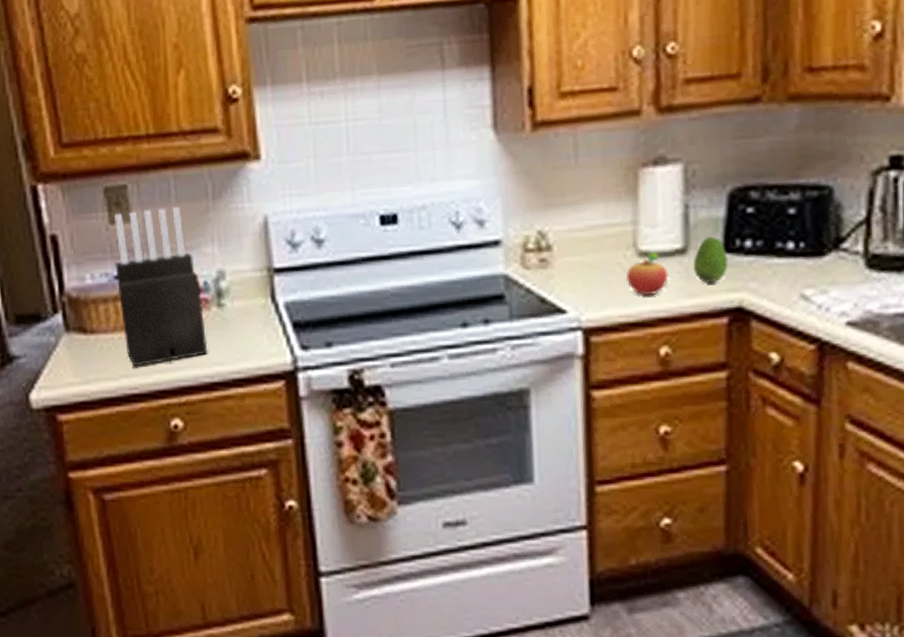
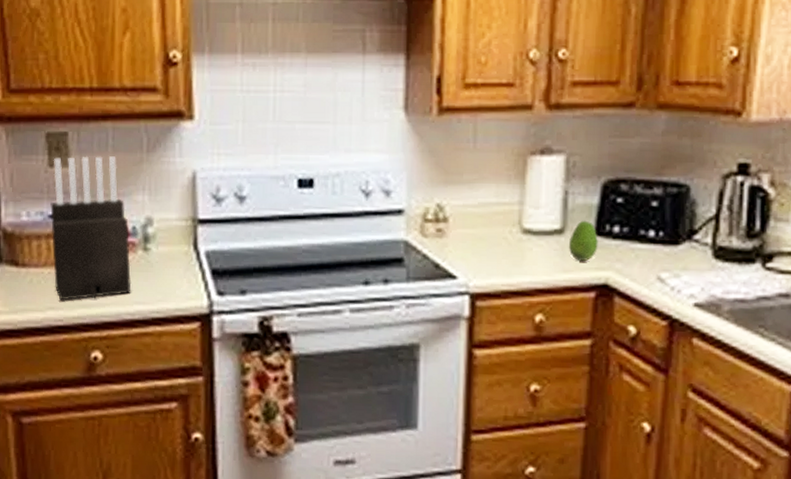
fruit: present [625,250,669,297] -> none [510,229,547,269]

